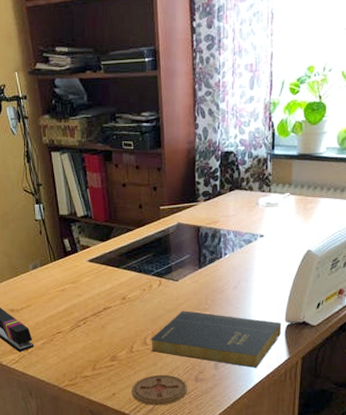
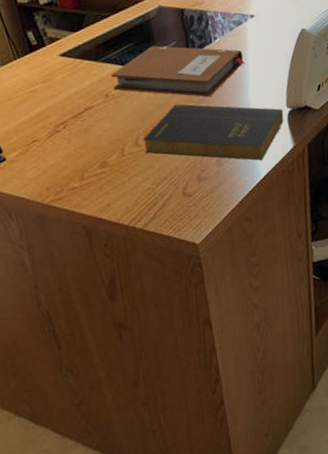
notebook: none [130,257,251,307] -> present [111,45,245,98]
coaster: present [131,374,187,406] -> none [128,176,191,213]

